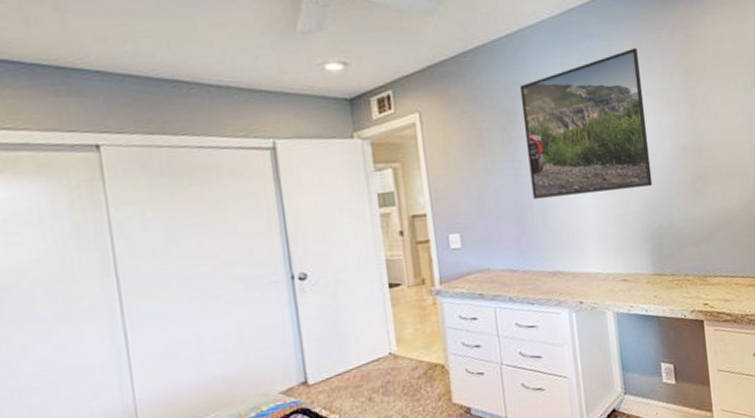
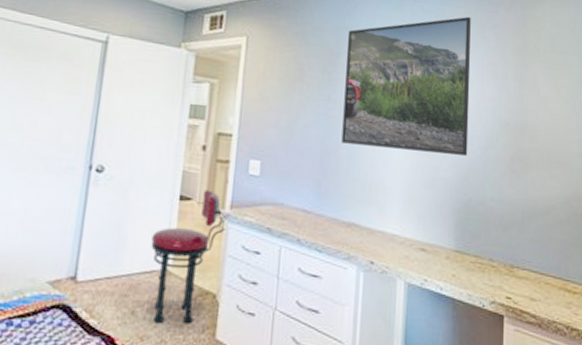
stool: none [371,272,440,404] -> present [151,190,226,324]

